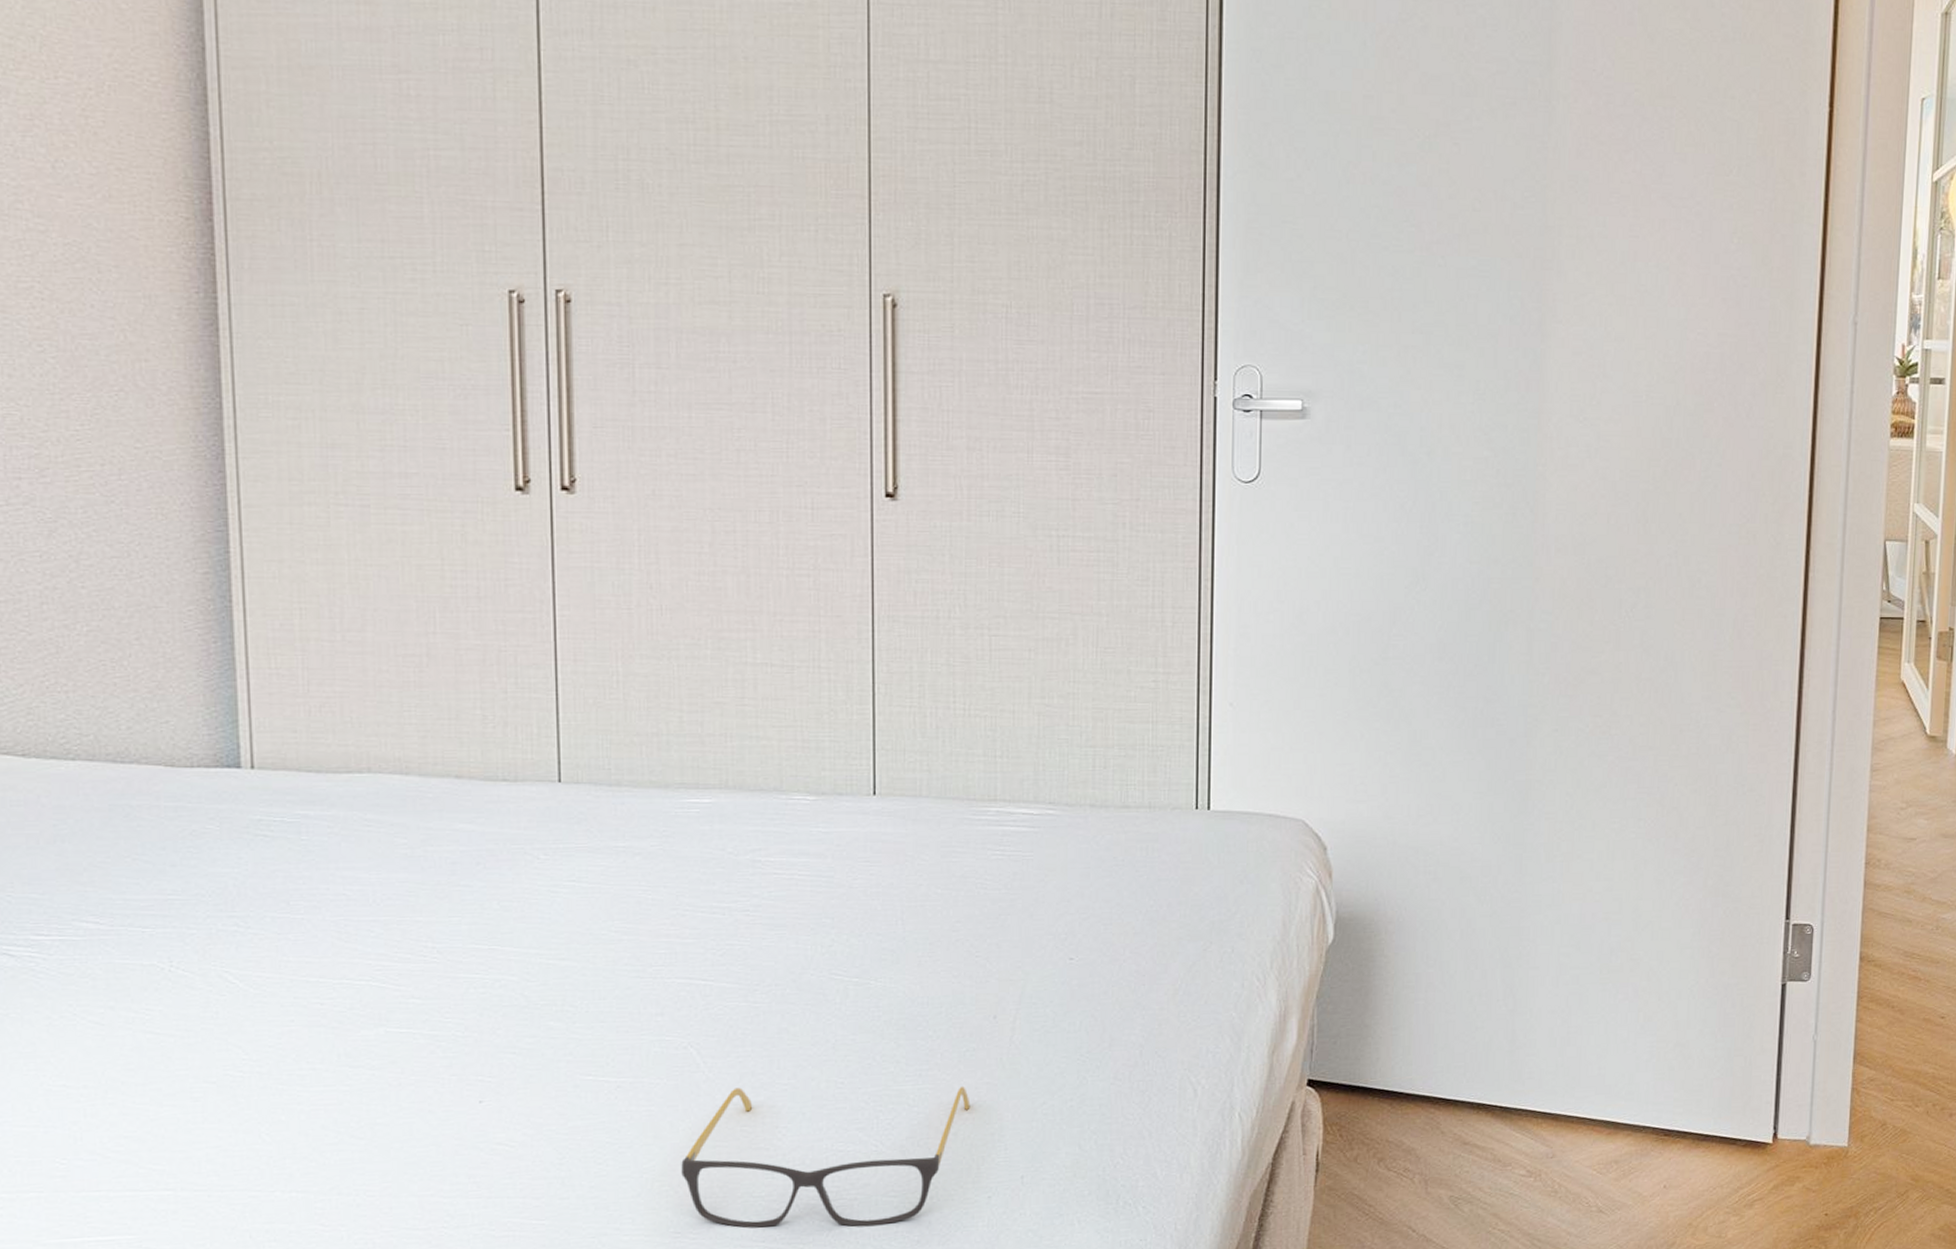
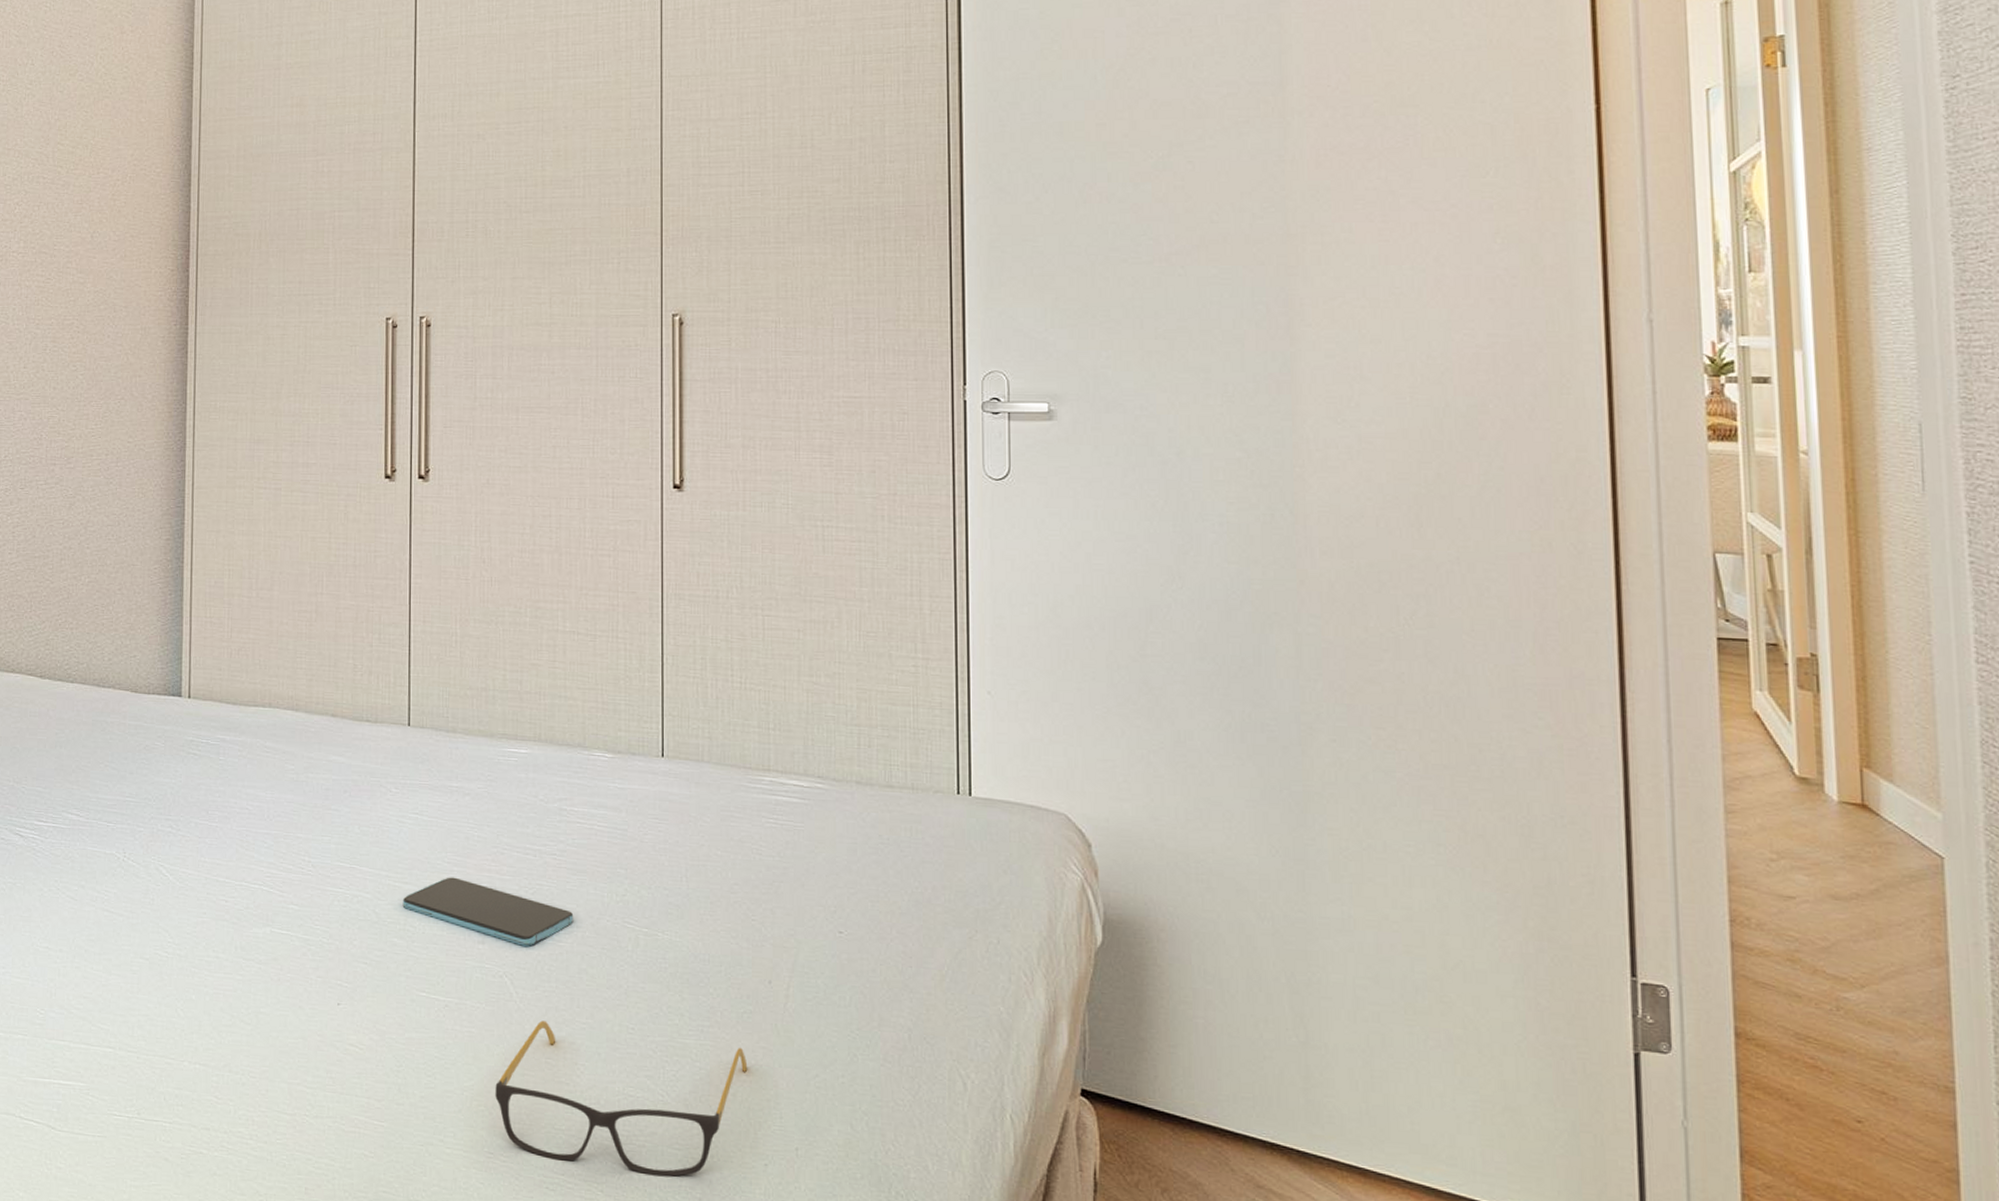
smartphone: none [559,947,772,1012] -> present [402,877,574,946]

